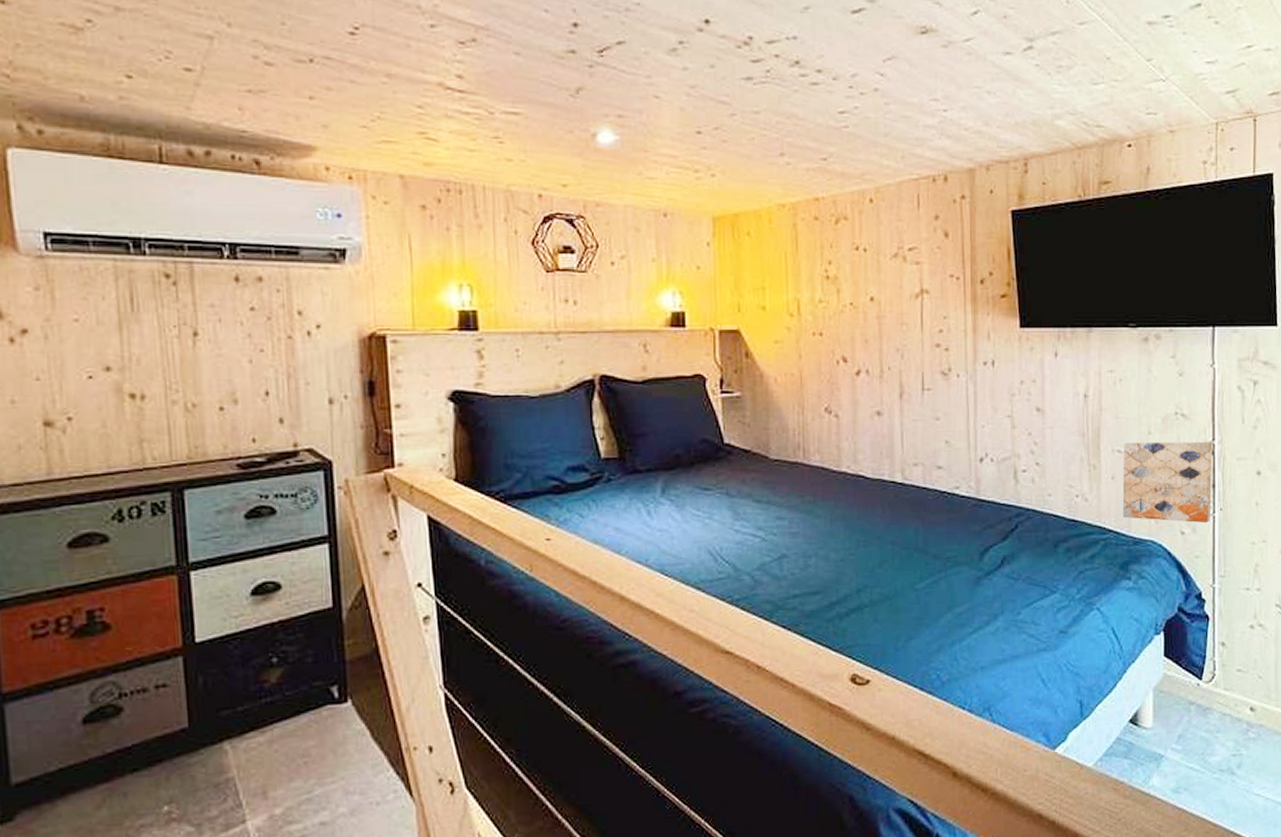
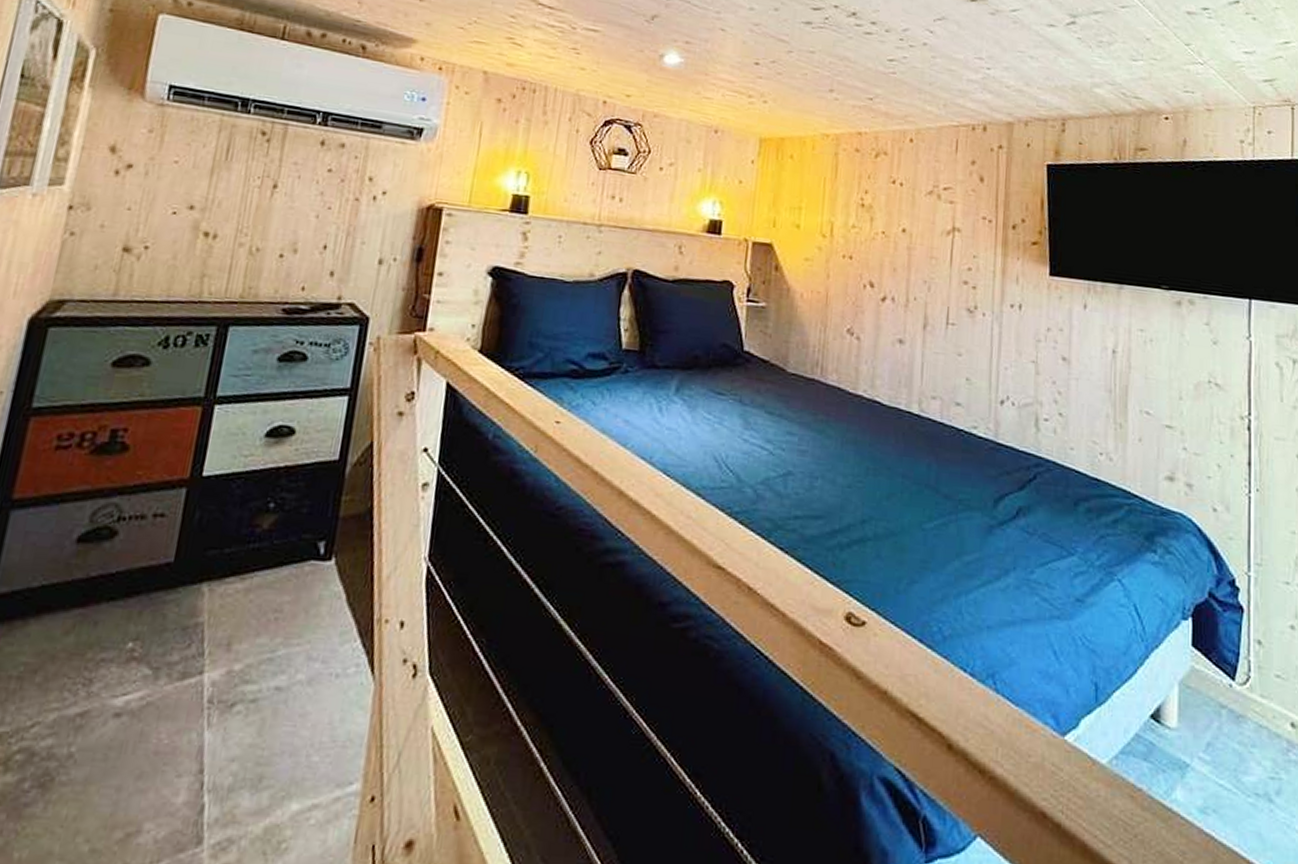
wall art: present [1122,441,1213,524] -> none [1149,404,1249,503]

